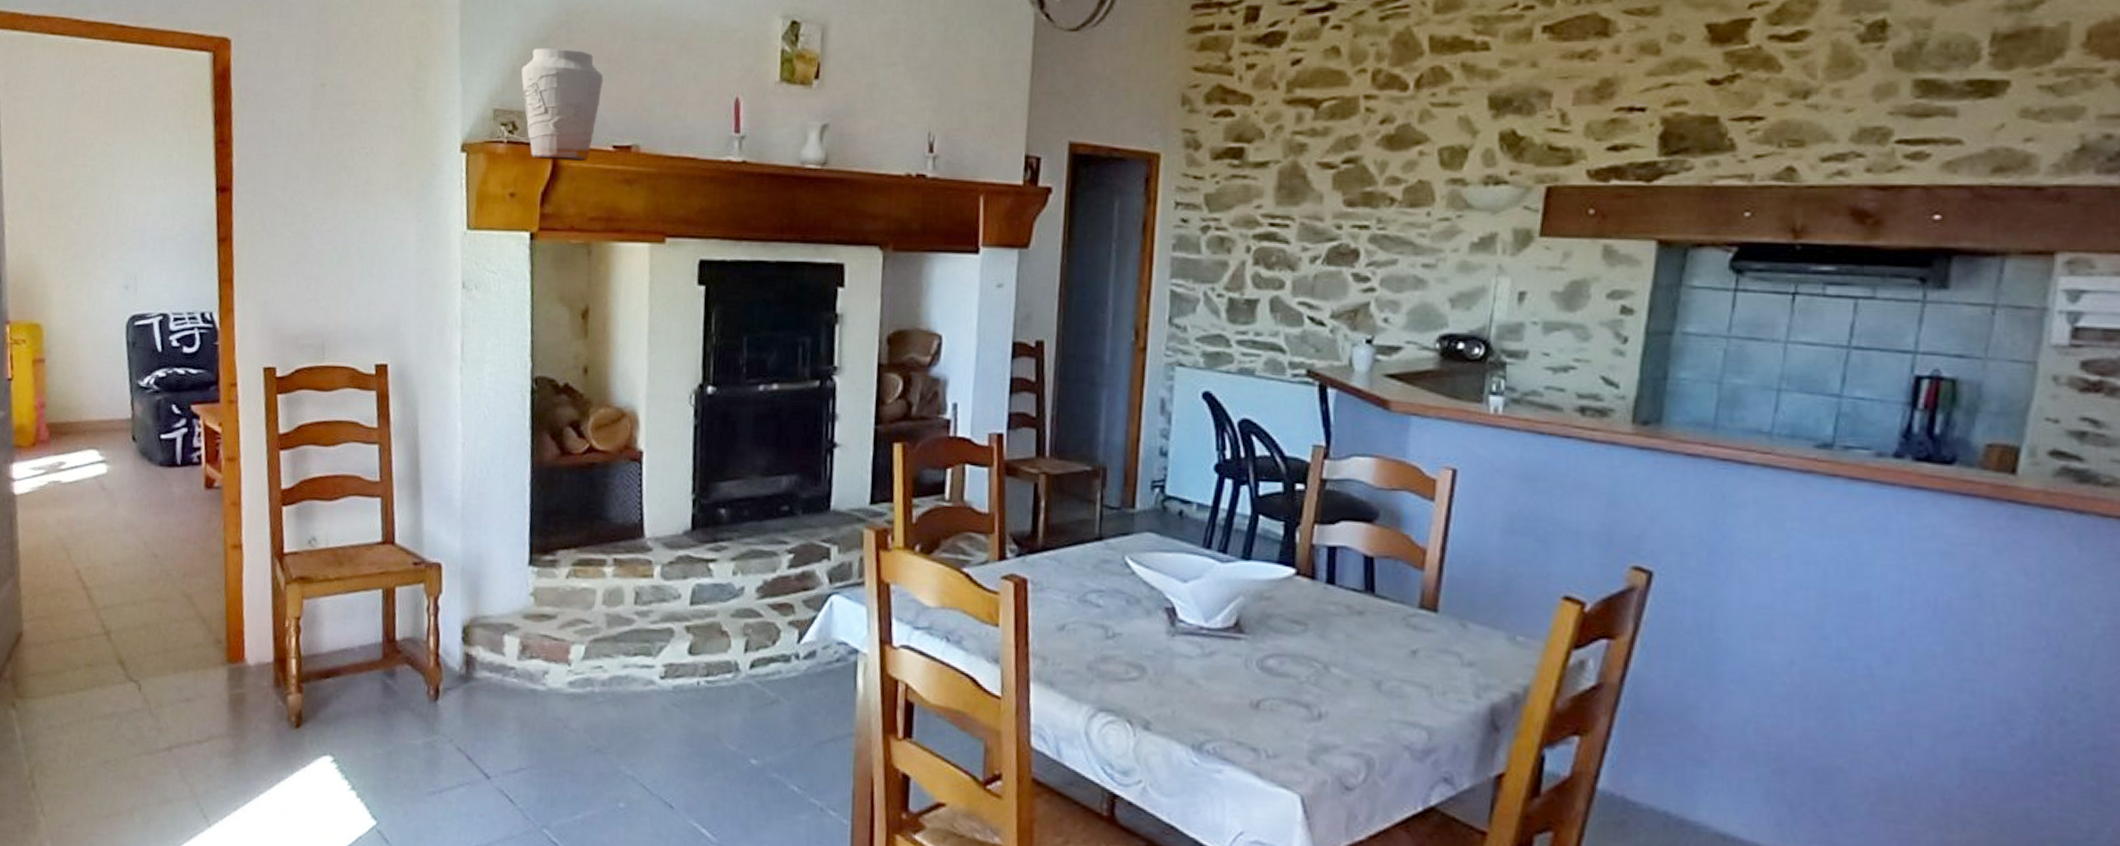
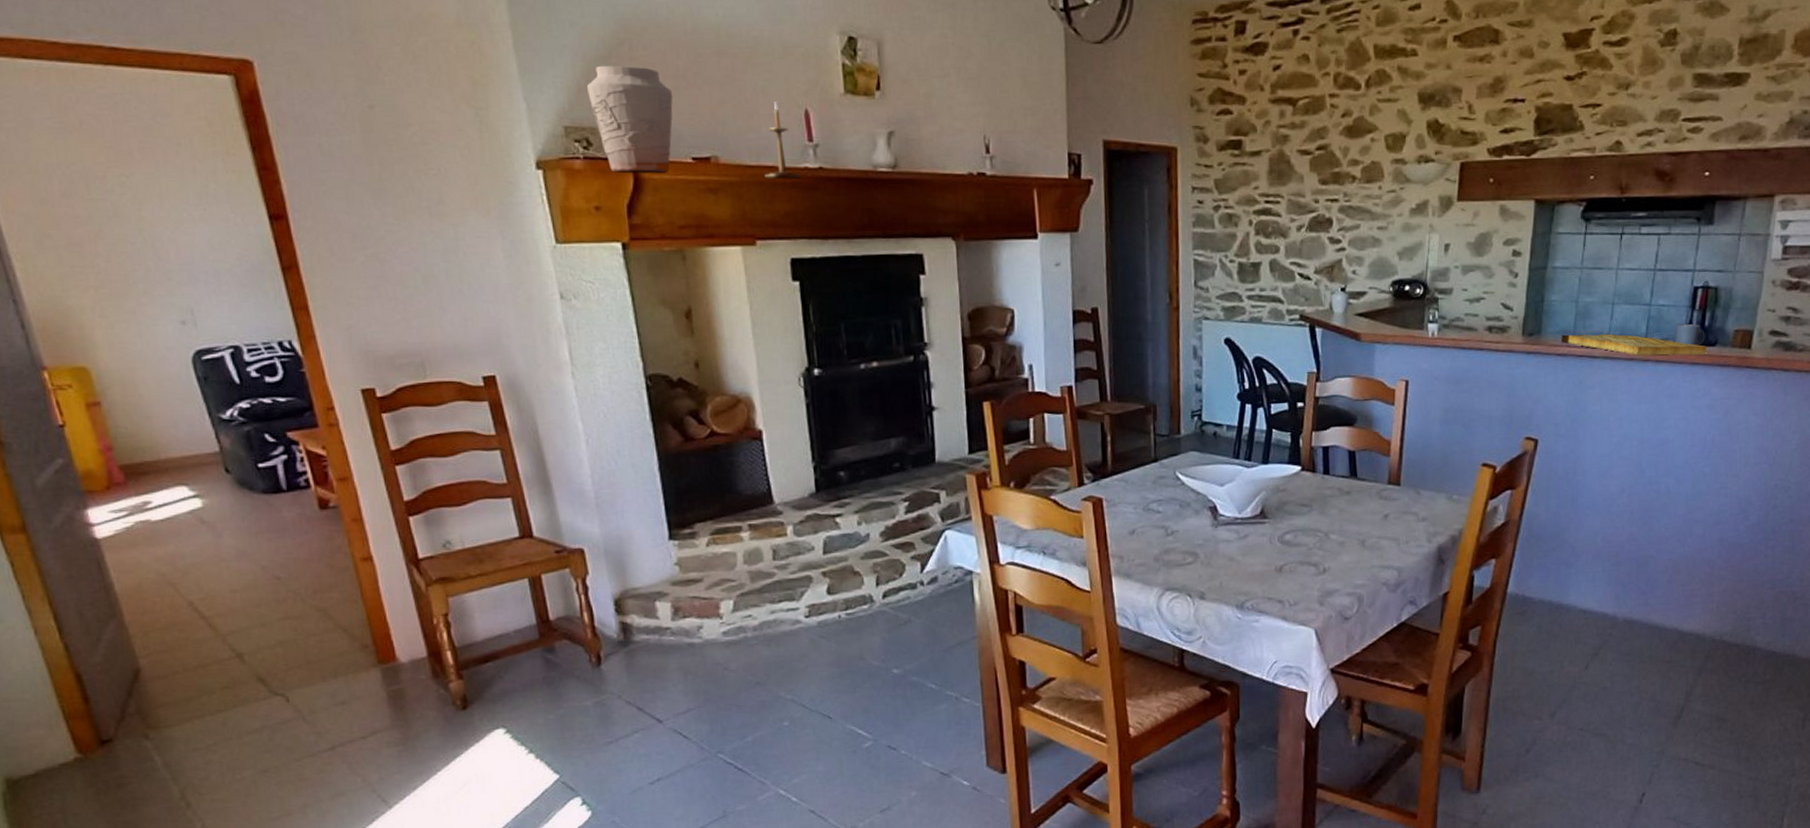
candlestick: none [684,89,722,173] -> present [765,101,801,180]
cutting board: none [1694,427,1937,476] -> present [1561,334,1707,356]
mug: none [1884,427,1935,462] -> present [1676,323,1705,346]

